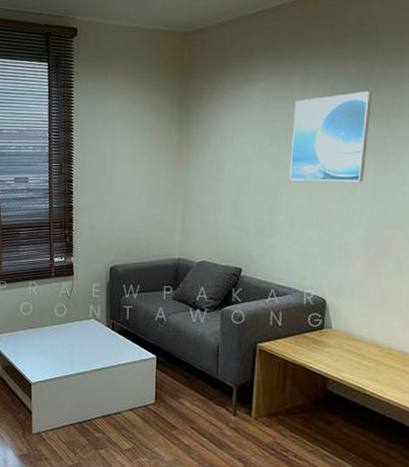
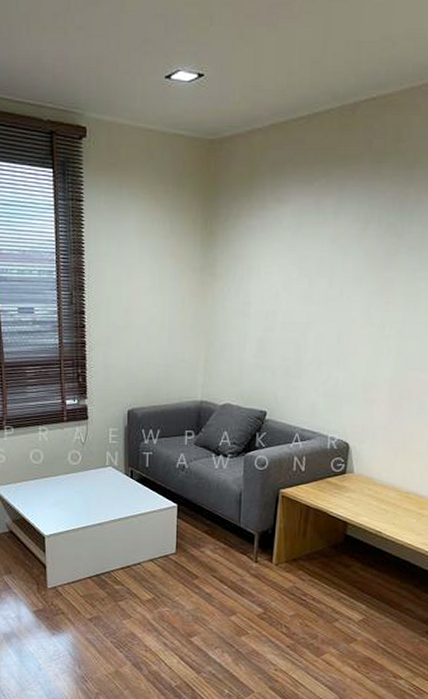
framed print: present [289,91,372,182] -> none [318,219,407,320]

